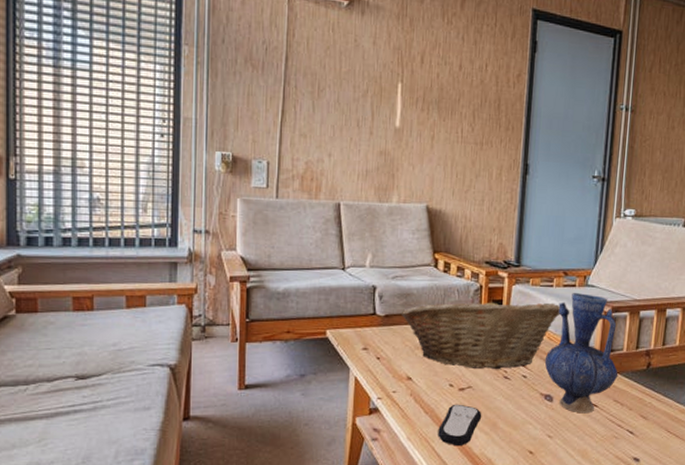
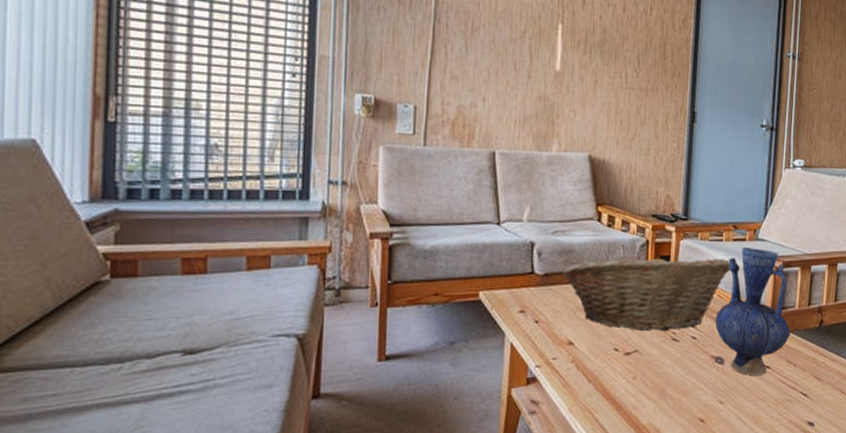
remote control: present [438,404,482,447] -> none [602,370,650,417]

